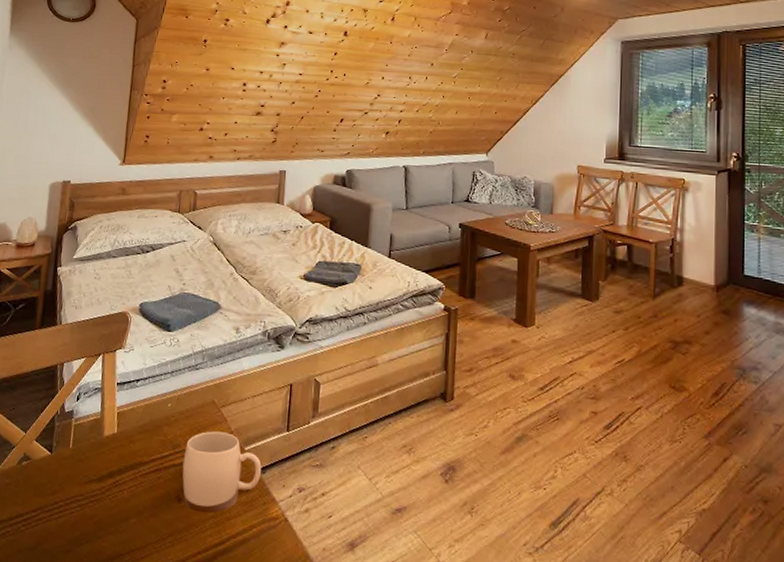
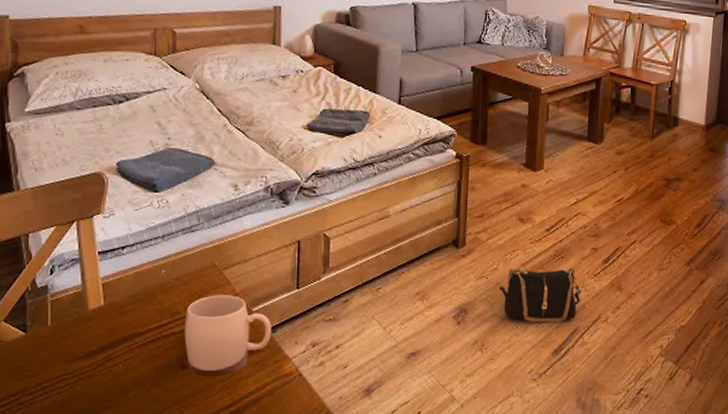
handbag: none [489,427,581,491] -> present [499,266,582,322]

